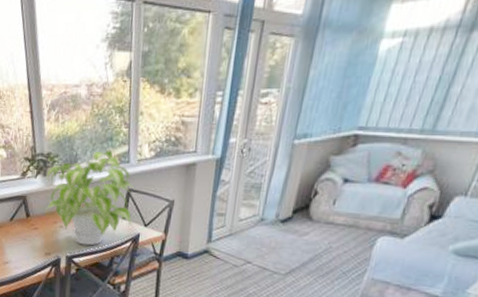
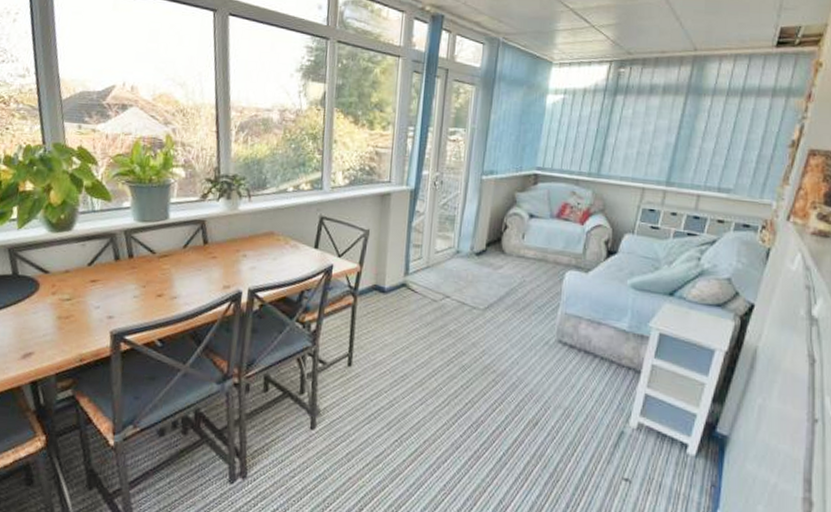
plant: present [46,149,134,246] -> none [227,175,327,278]

